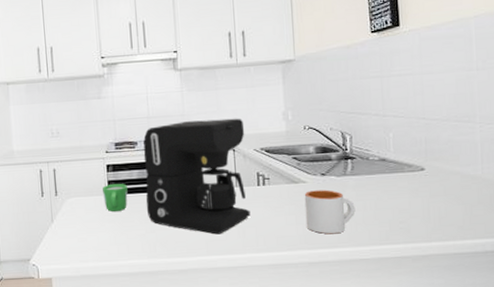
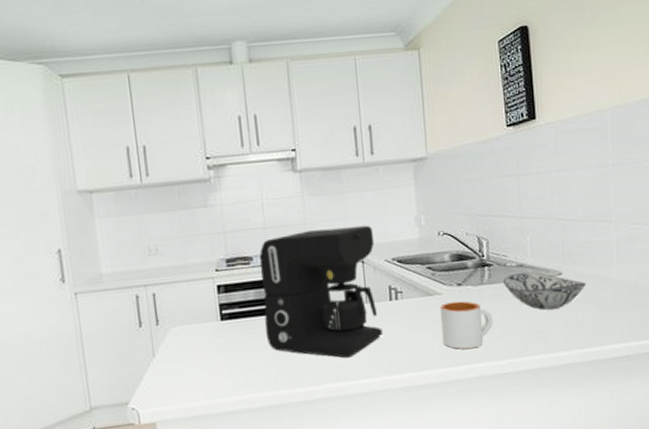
mug: present [103,184,128,212] -> none [213,306,244,341]
decorative bowl: none [366,166,450,202] -> present [504,272,587,310]

